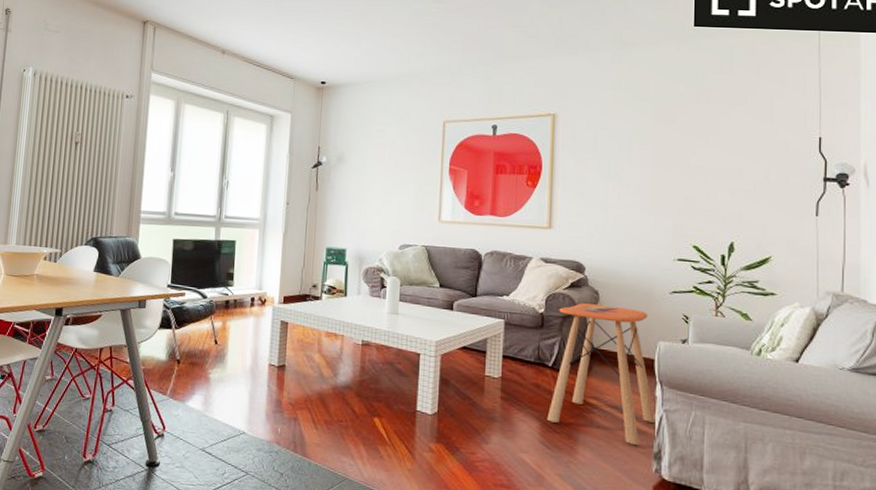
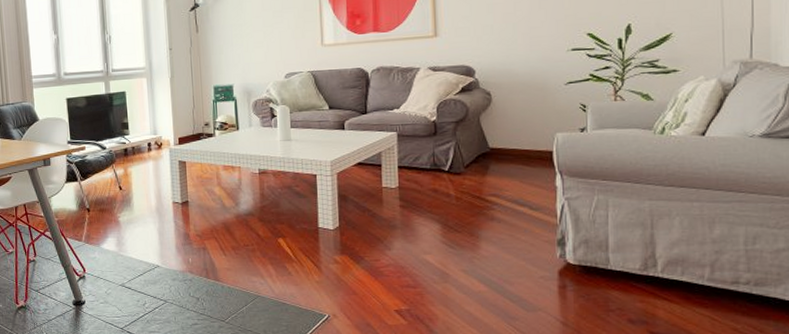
side table: present [547,303,656,446] -> none [447,104,557,235]

